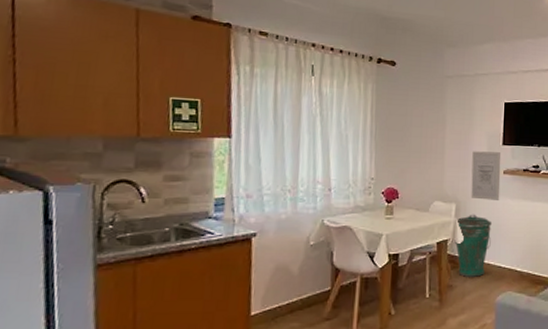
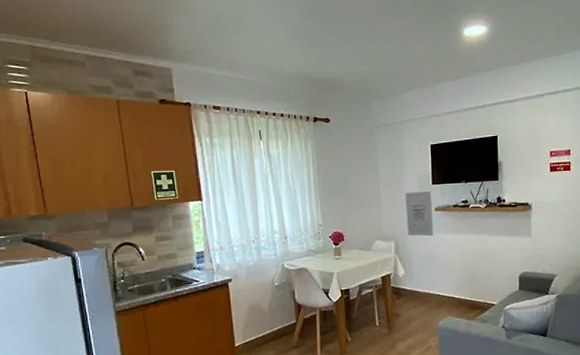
trash can: present [454,214,492,277] -> none [396,249,429,306]

